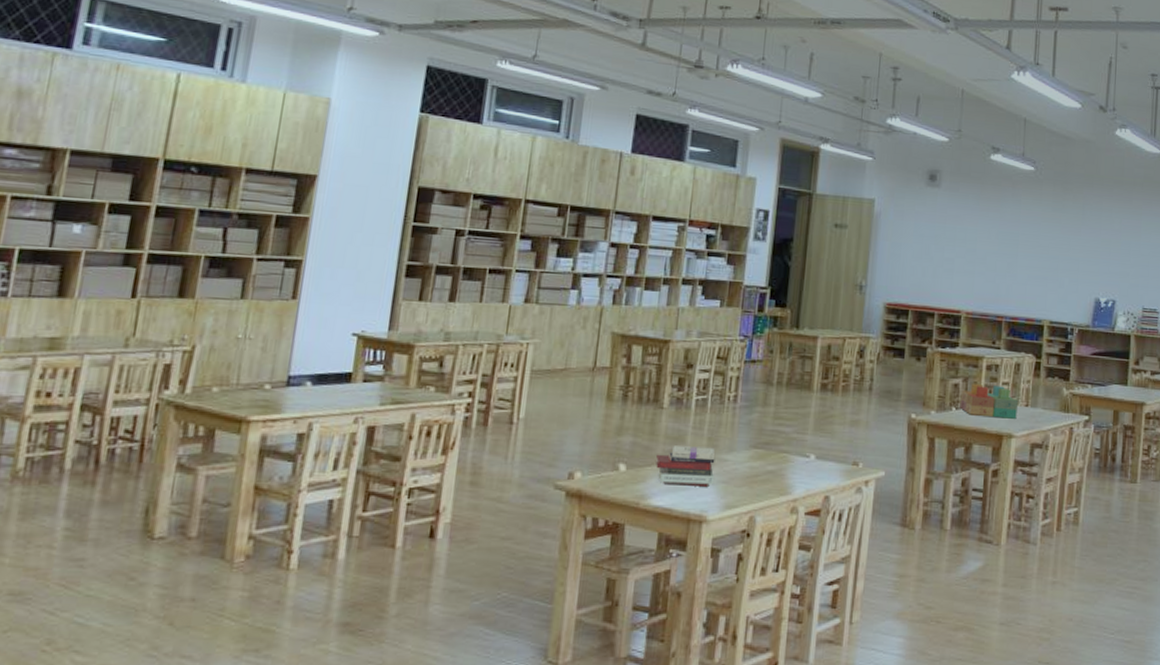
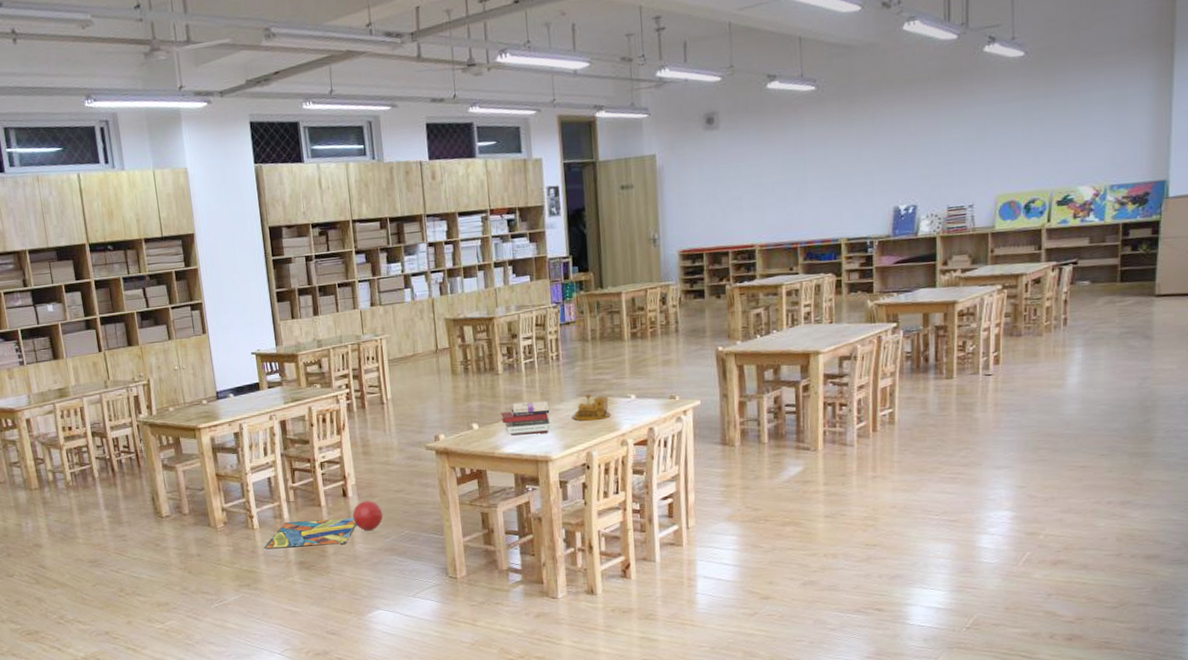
play mat: none [296,565,439,603] -> present [264,517,357,549]
ball: none [434,545,479,589] -> present [352,499,384,531]
toy train: none [739,447,785,480] -> present [572,394,611,421]
toy blocks: present [960,383,1018,419] -> none [763,308,822,340]

